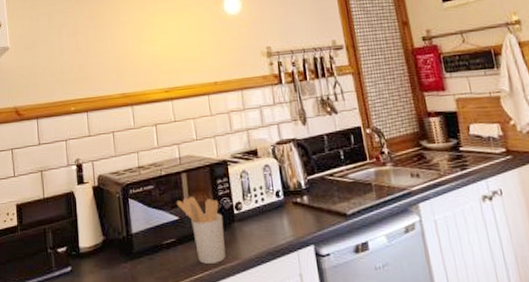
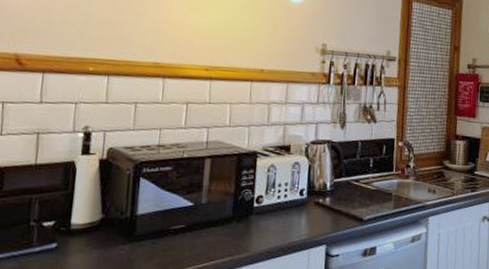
utensil holder: present [176,196,226,264] -> none [193,183,241,254]

